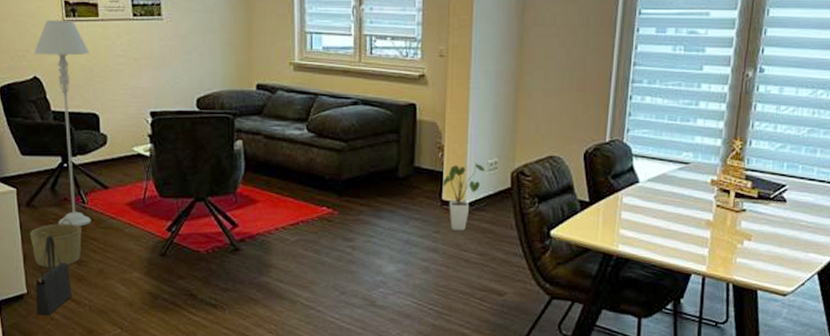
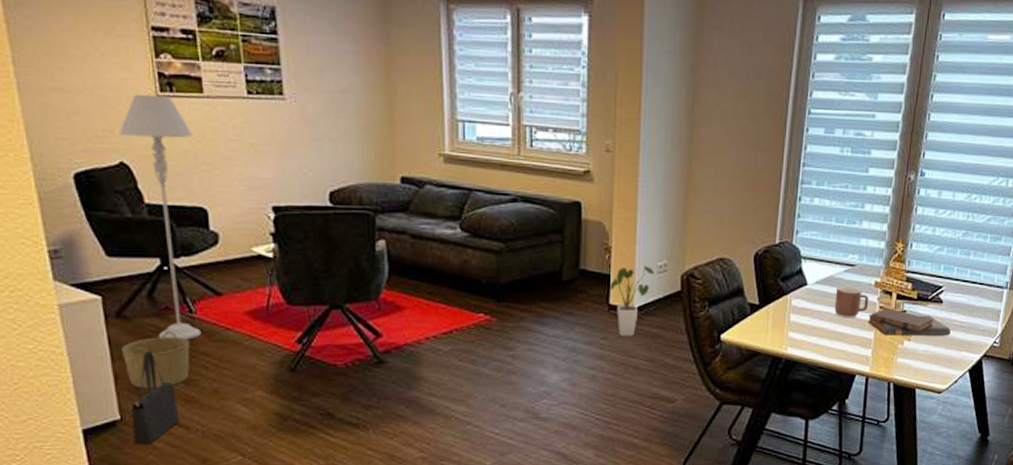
mug: none [668,185,705,217] -> present [834,287,869,318]
diary: none [704,207,796,236] -> present [868,308,951,335]

